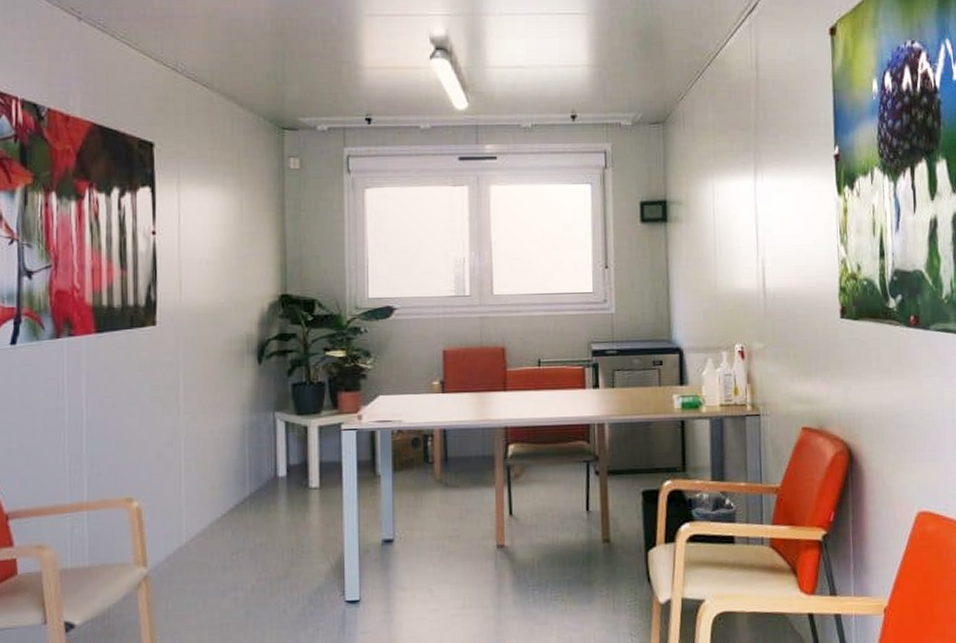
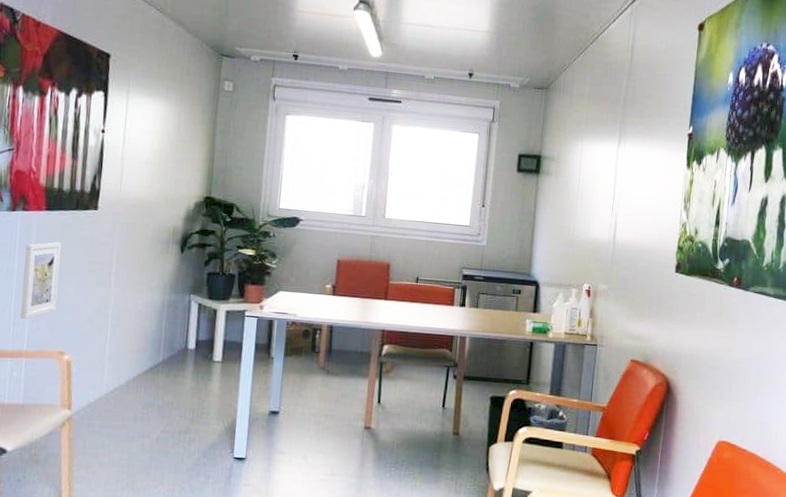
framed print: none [75,368,119,465] -> present [20,241,62,320]

